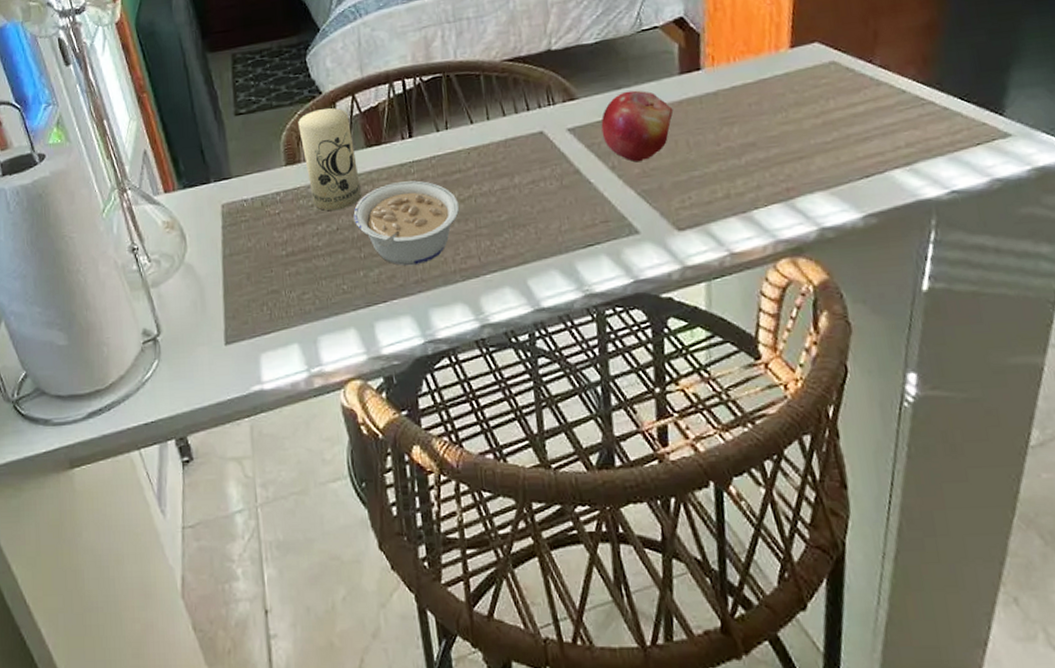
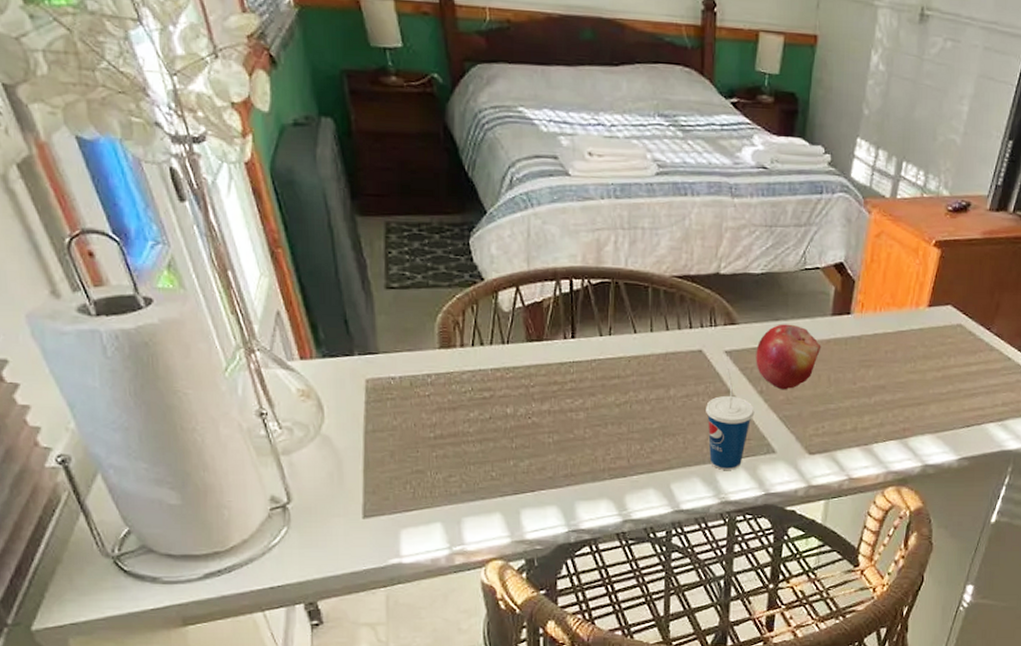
candle: present [298,108,362,211] -> none [456,296,519,400]
legume: present [353,180,460,266] -> none [508,380,615,461]
cup: none [555,147,610,259] -> present [706,369,755,470]

